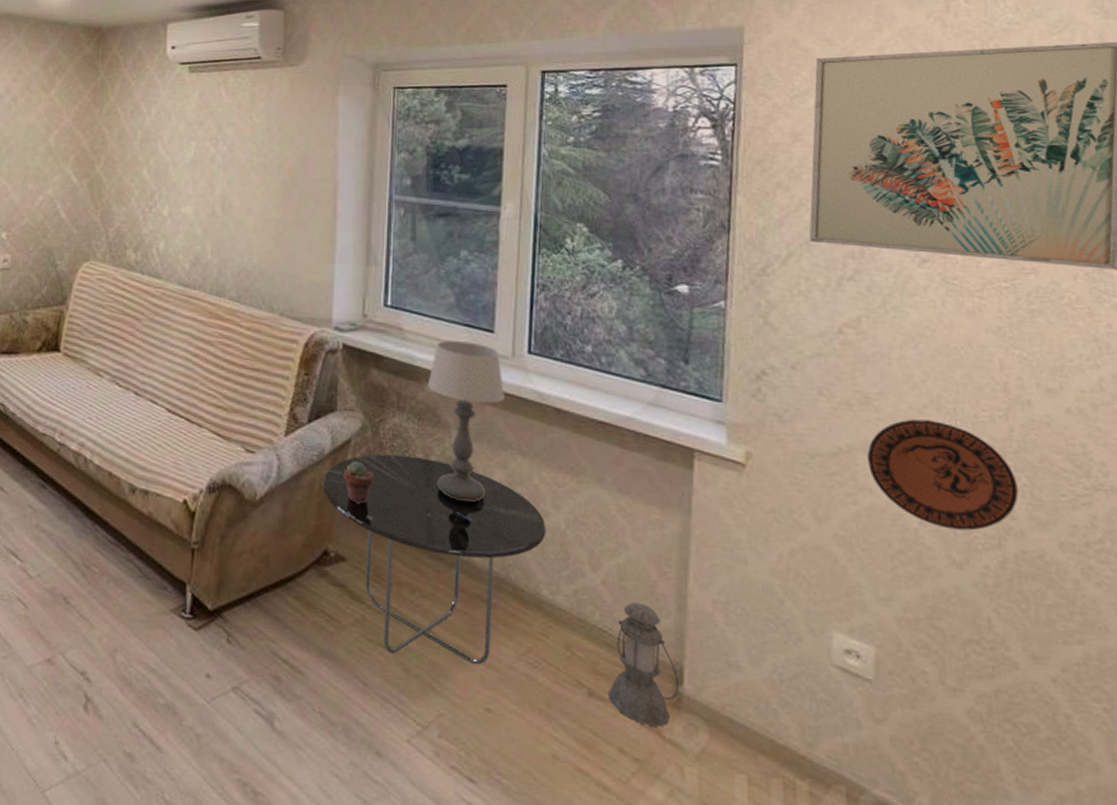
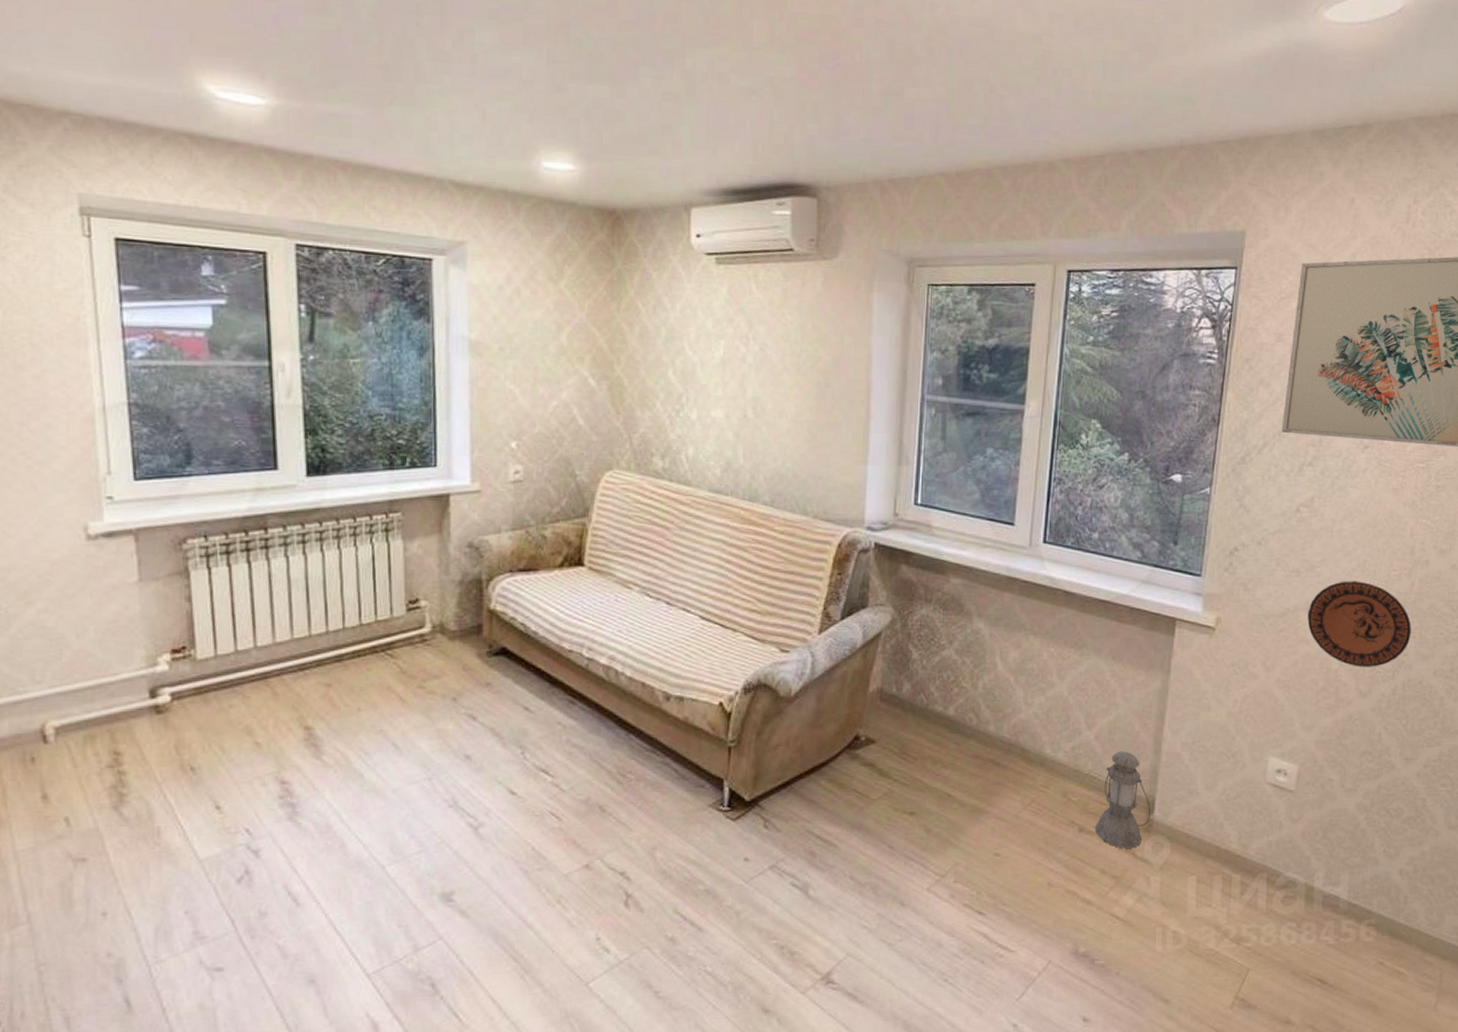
side table: present [322,454,546,665] -> none [854,644,1052,819]
potted succulent: present [345,462,374,504] -> none [875,653,902,690]
table lamp: present [427,340,504,503] -> none [953,535,1021,681]

